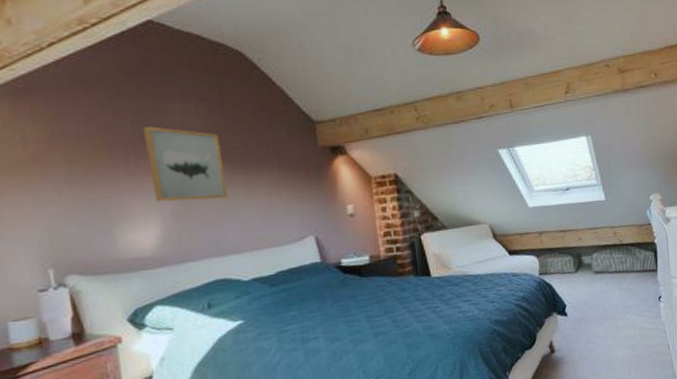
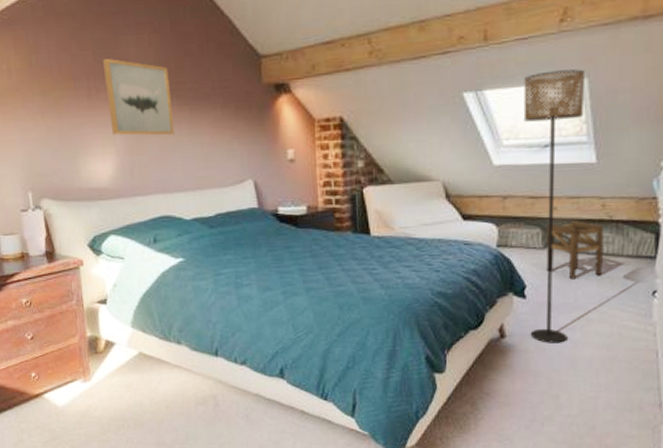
floor lamp: none [544,129,603,352] -> present [523,69,584,343]
stool: none [575,247,621,296] -> present [546,221,604,280]

